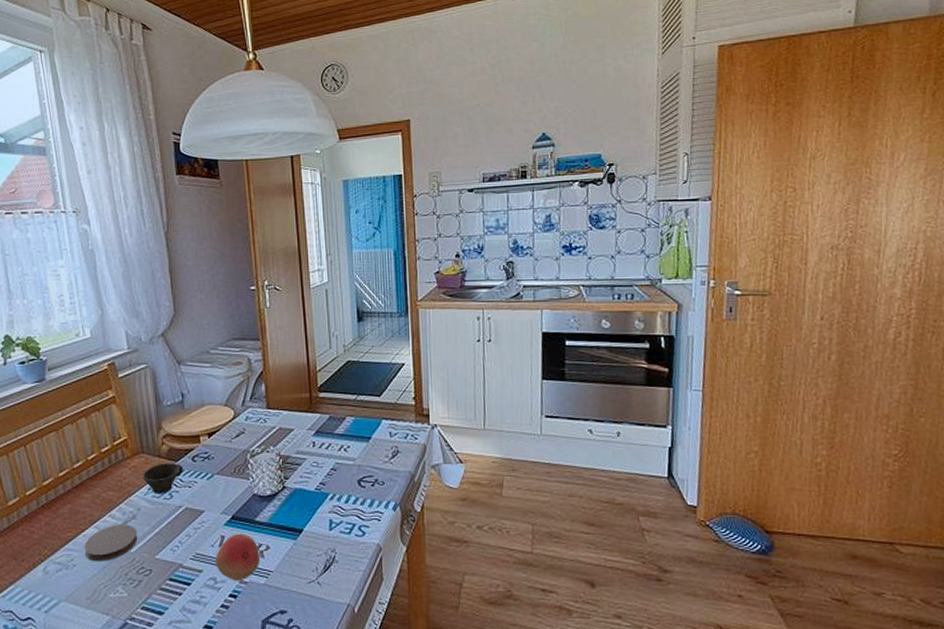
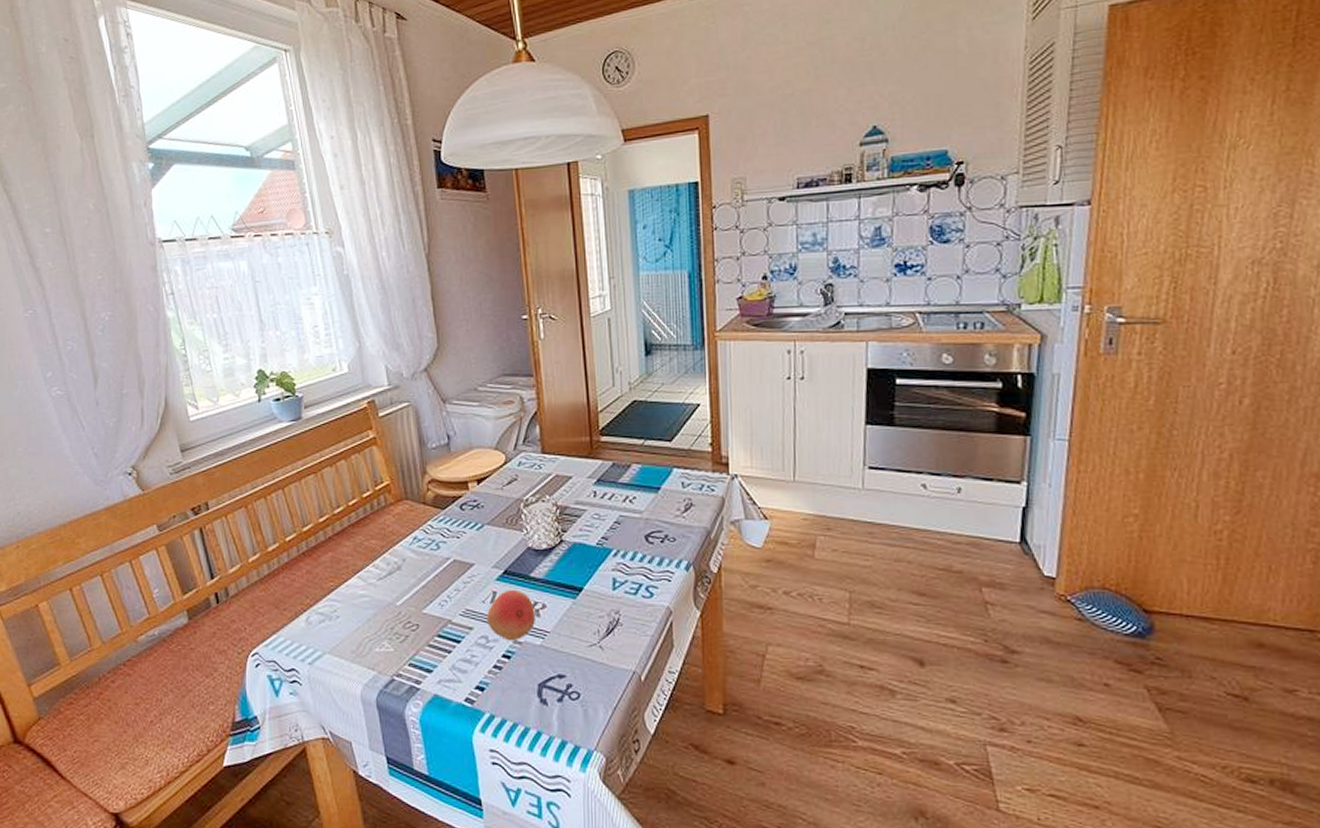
coaster: present [84,524,137,562] -> none [347,575,402,614]
cup: present [142,463,184,494] -> none [407,511,451,544]

